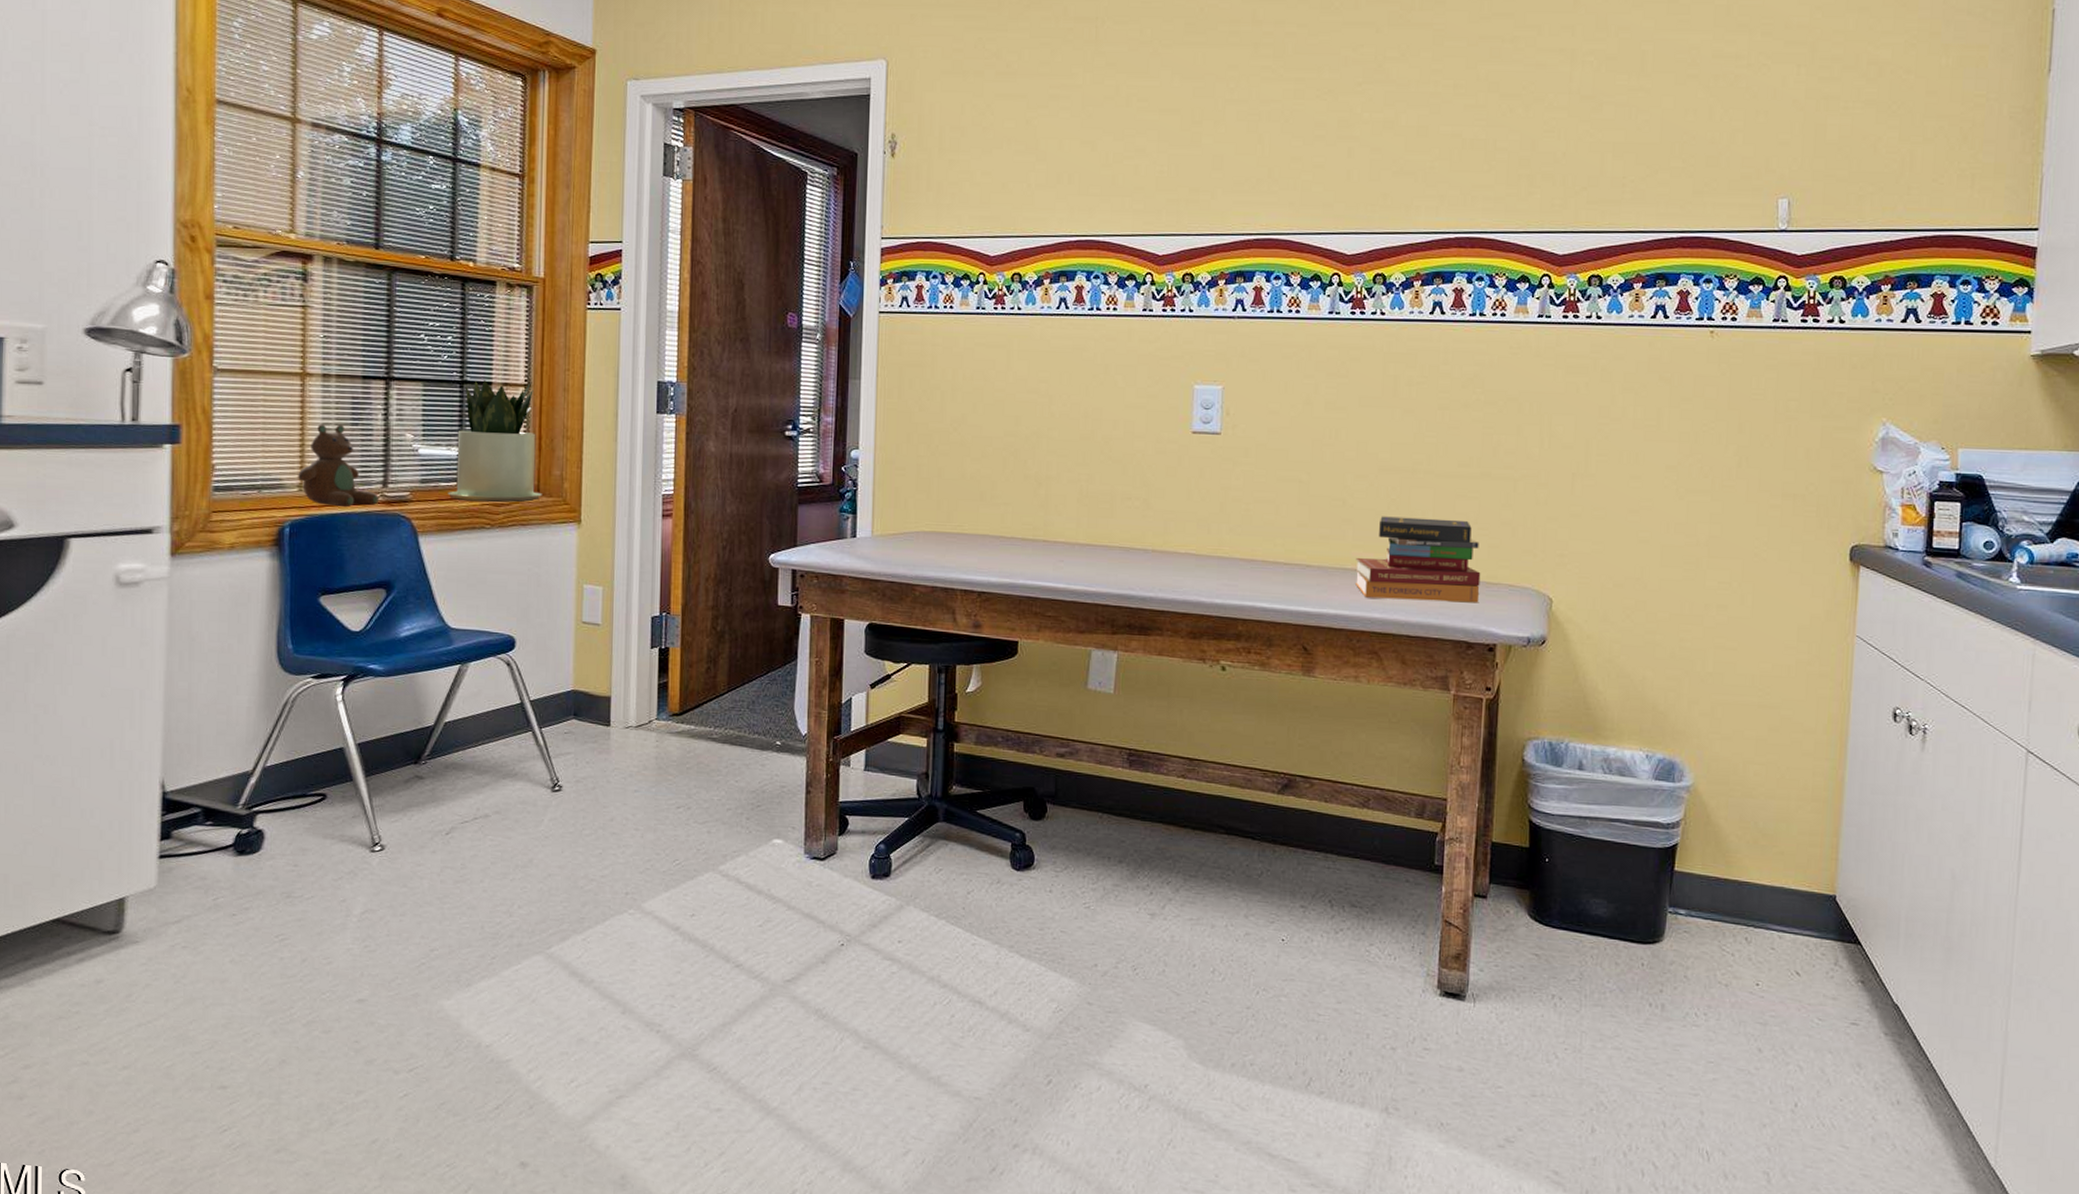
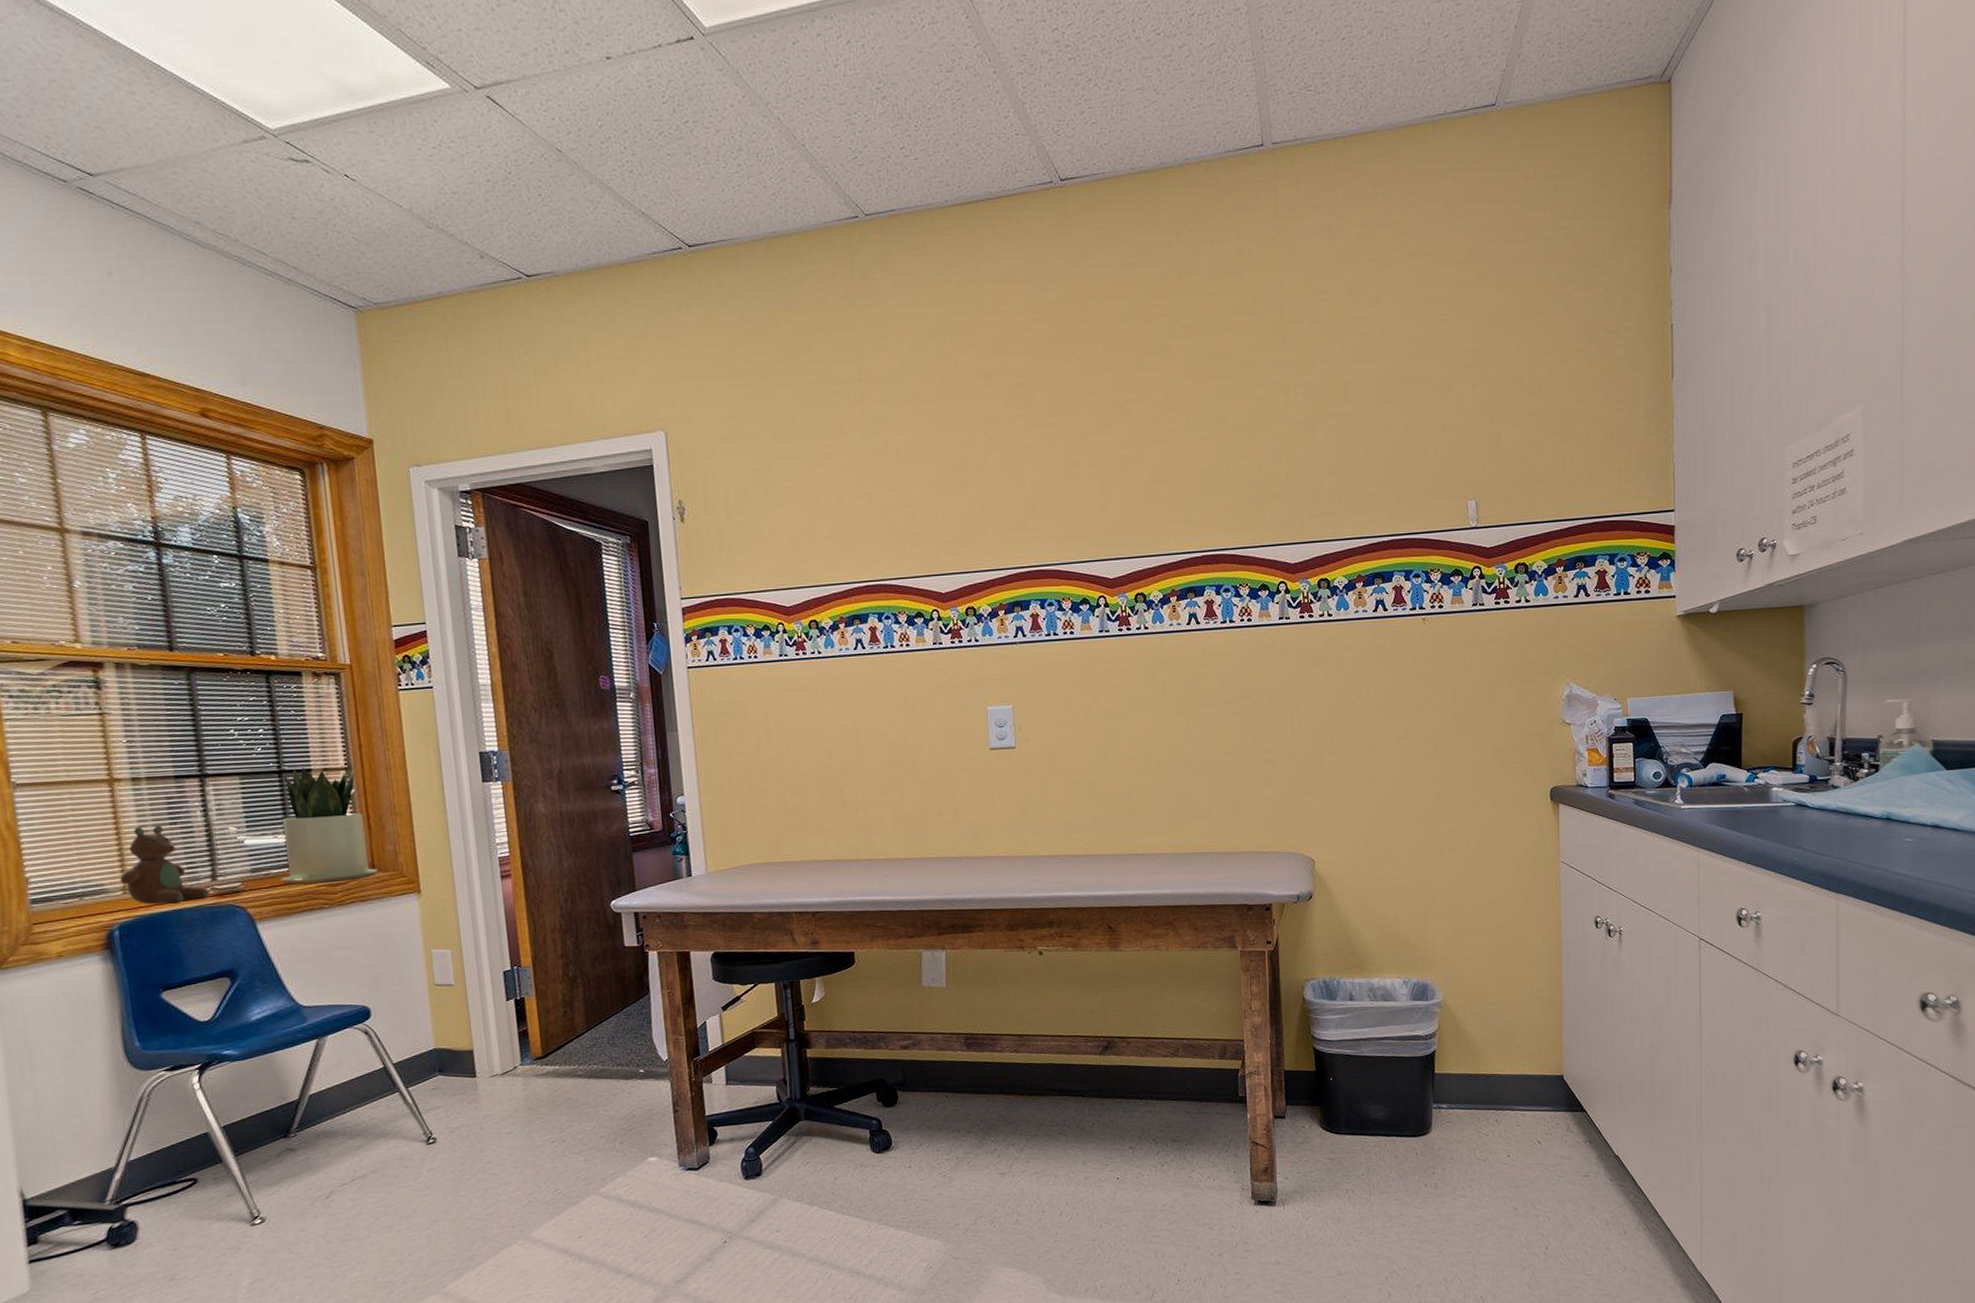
books: present [1355,516,1481,603] -> none [1145,801,1253,877]

